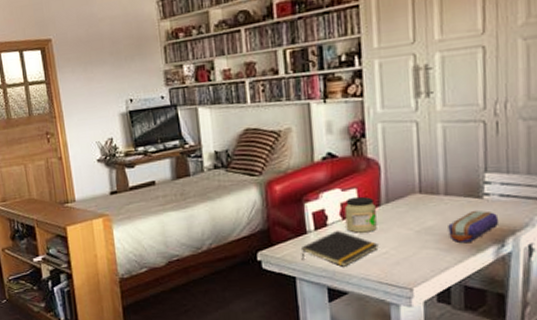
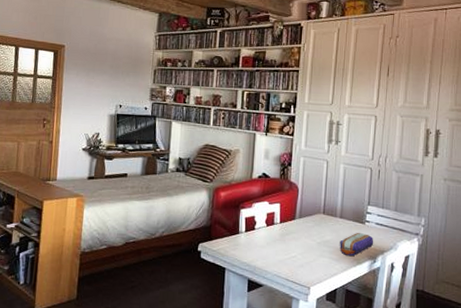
notepad: present [300,230,379,267] -> none [232,234,290,264]
jar: present [344,196,377,233] -> none [268,209,292,239]

